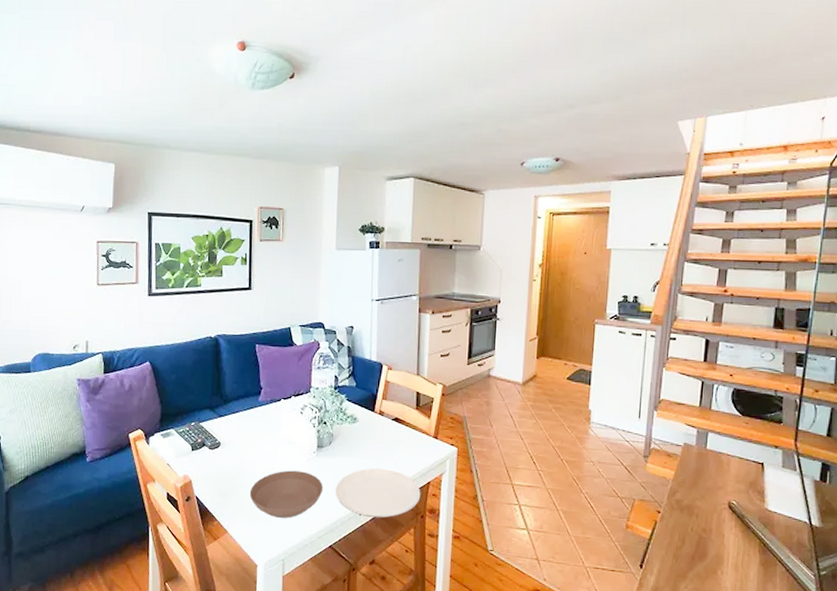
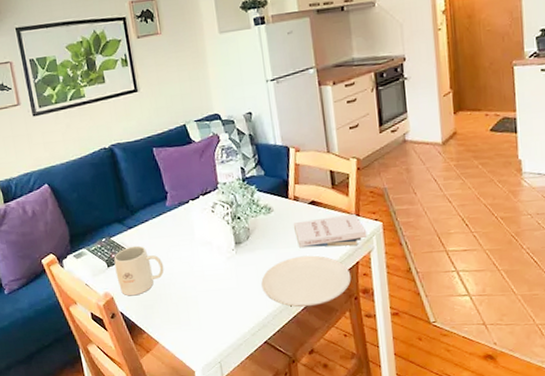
mug: none [198,434,246,483] -> present [113,245,164,296]
bowl: present [249,470,323,518] -> none [173,270,249,321]
books: none [374,435,442,467] -> present [293,213,367,248]

